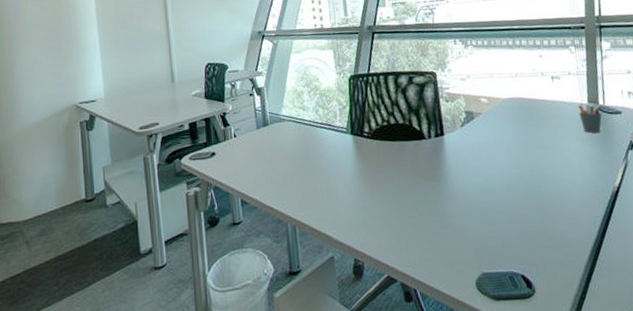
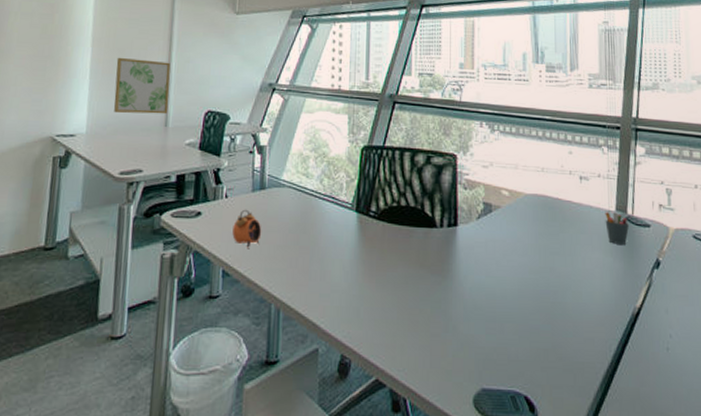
wall art: none [121,25,173,77] -> present [114,57,171,115]
alarm clock: none [244,145,271,178] -> present [232,209,262,248]

